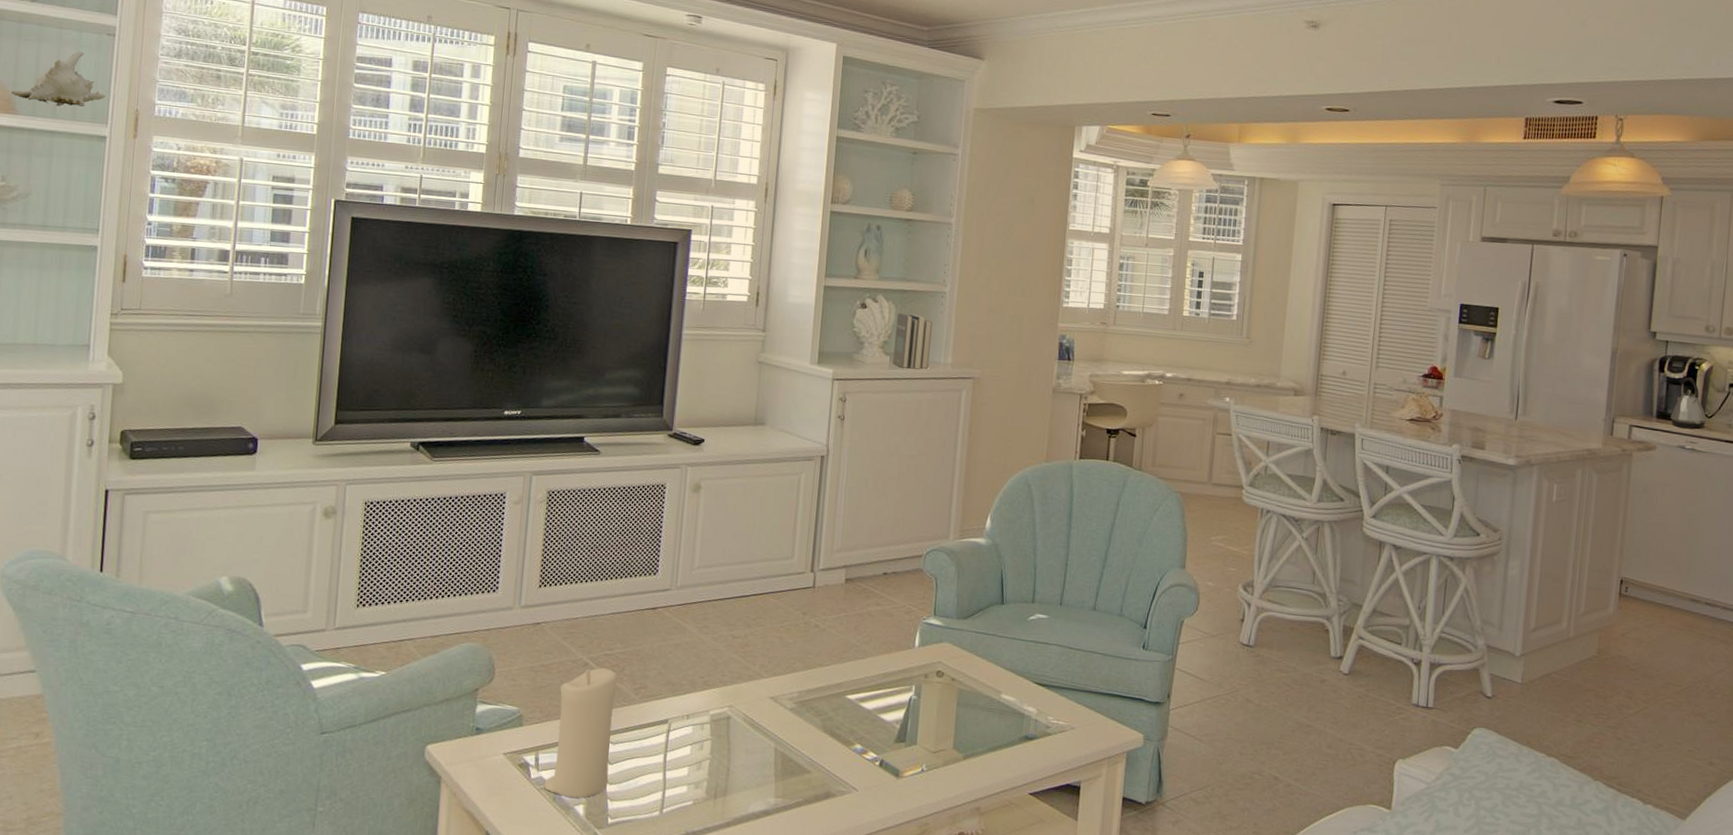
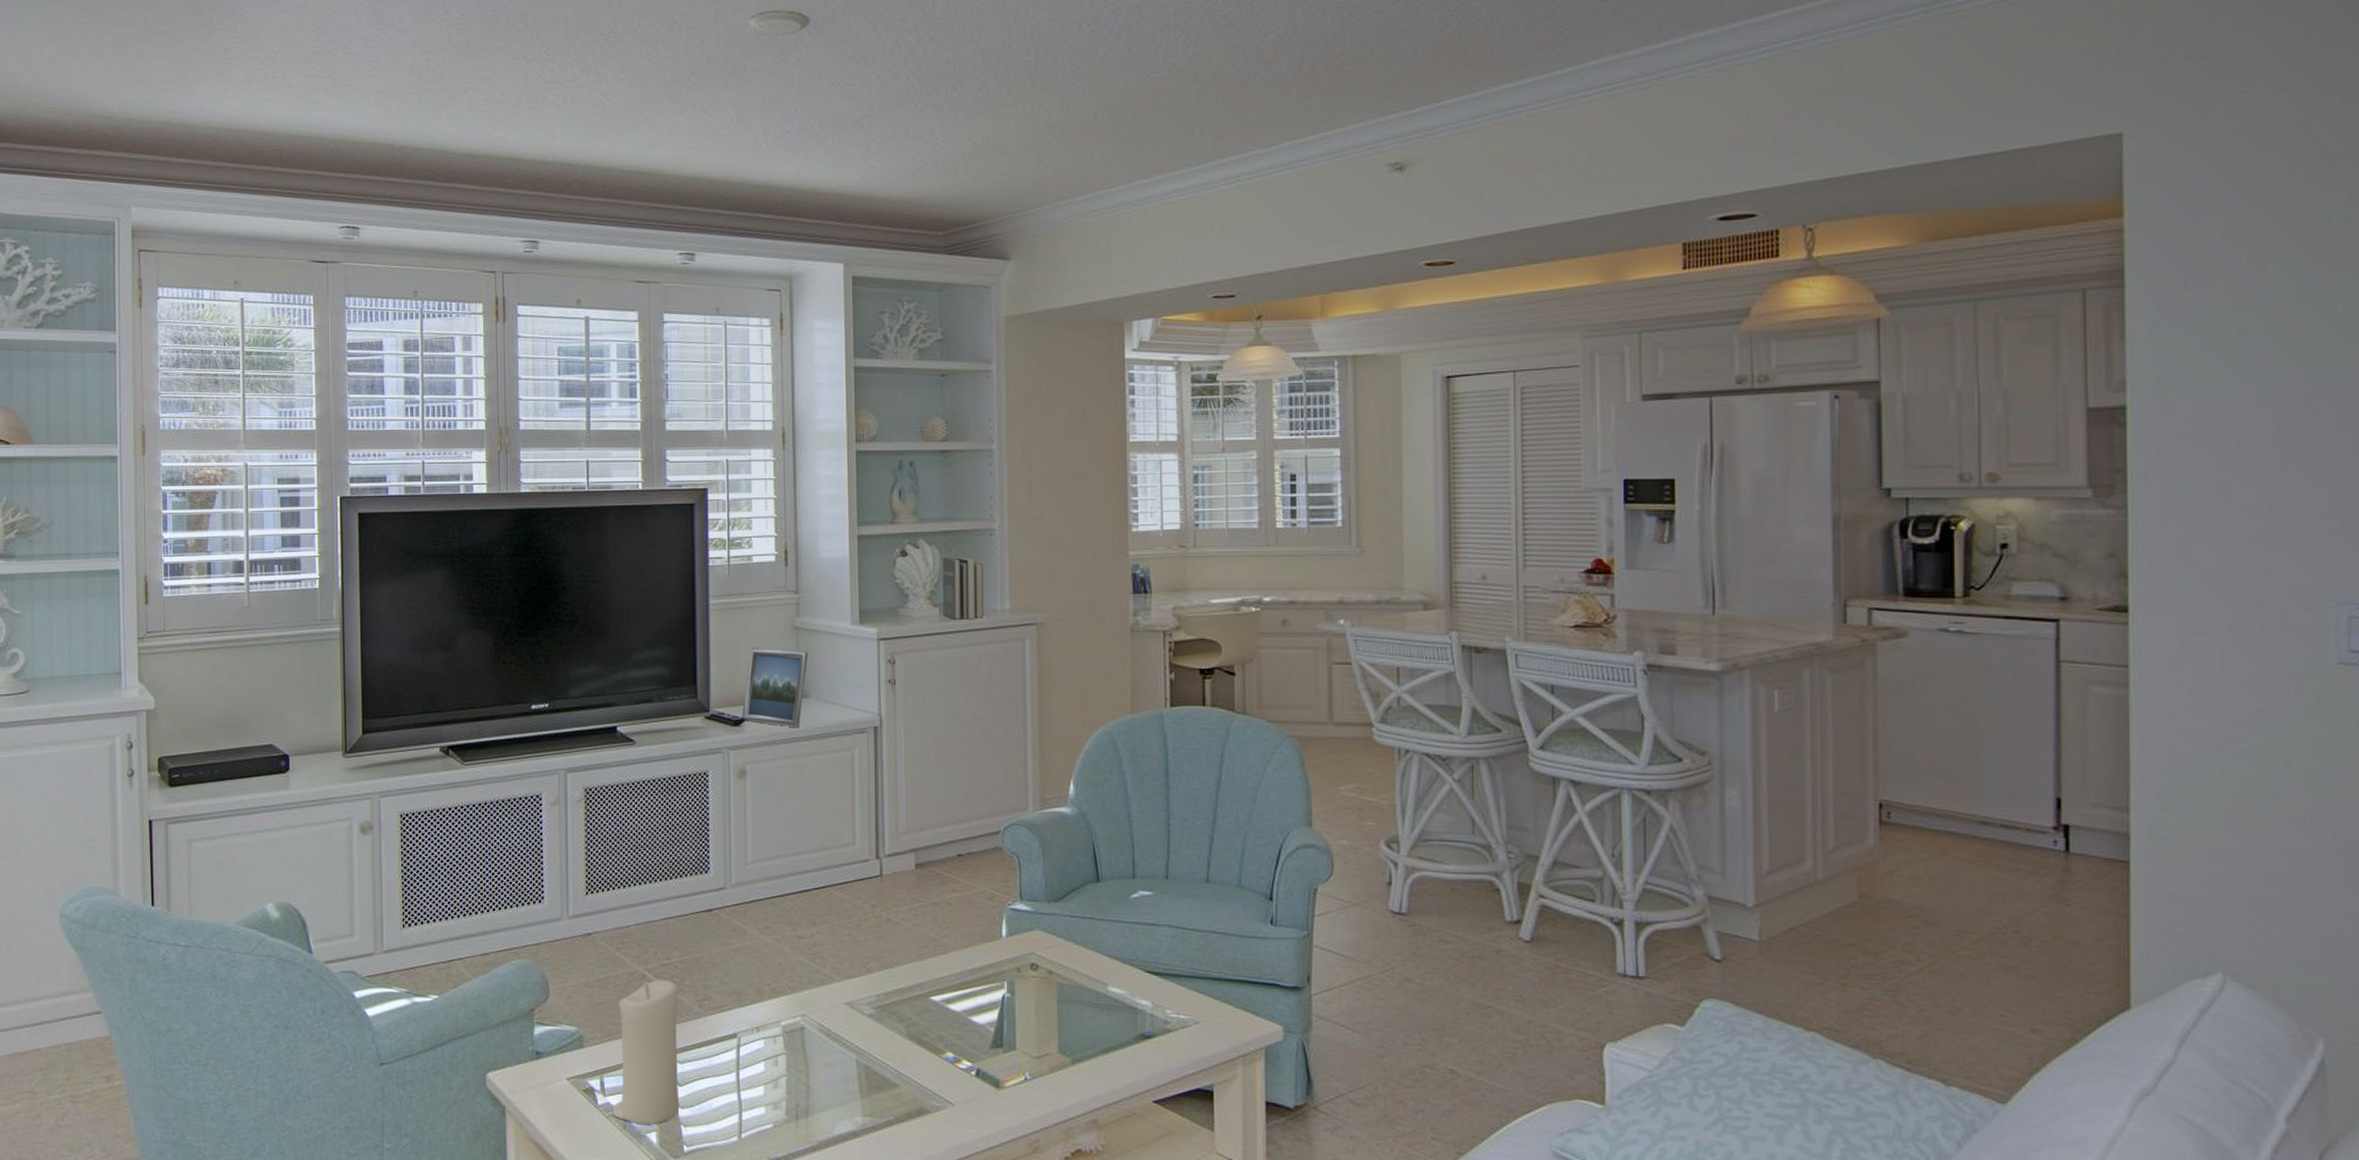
seashell: present [10,51,106,107] -> none [25,372,112,431]
picture frame: none [701,376,769,452] -> present [741,648,809,728]
kettle: present [1670,377,1707,430] -> none [1923,541,1974,606]

